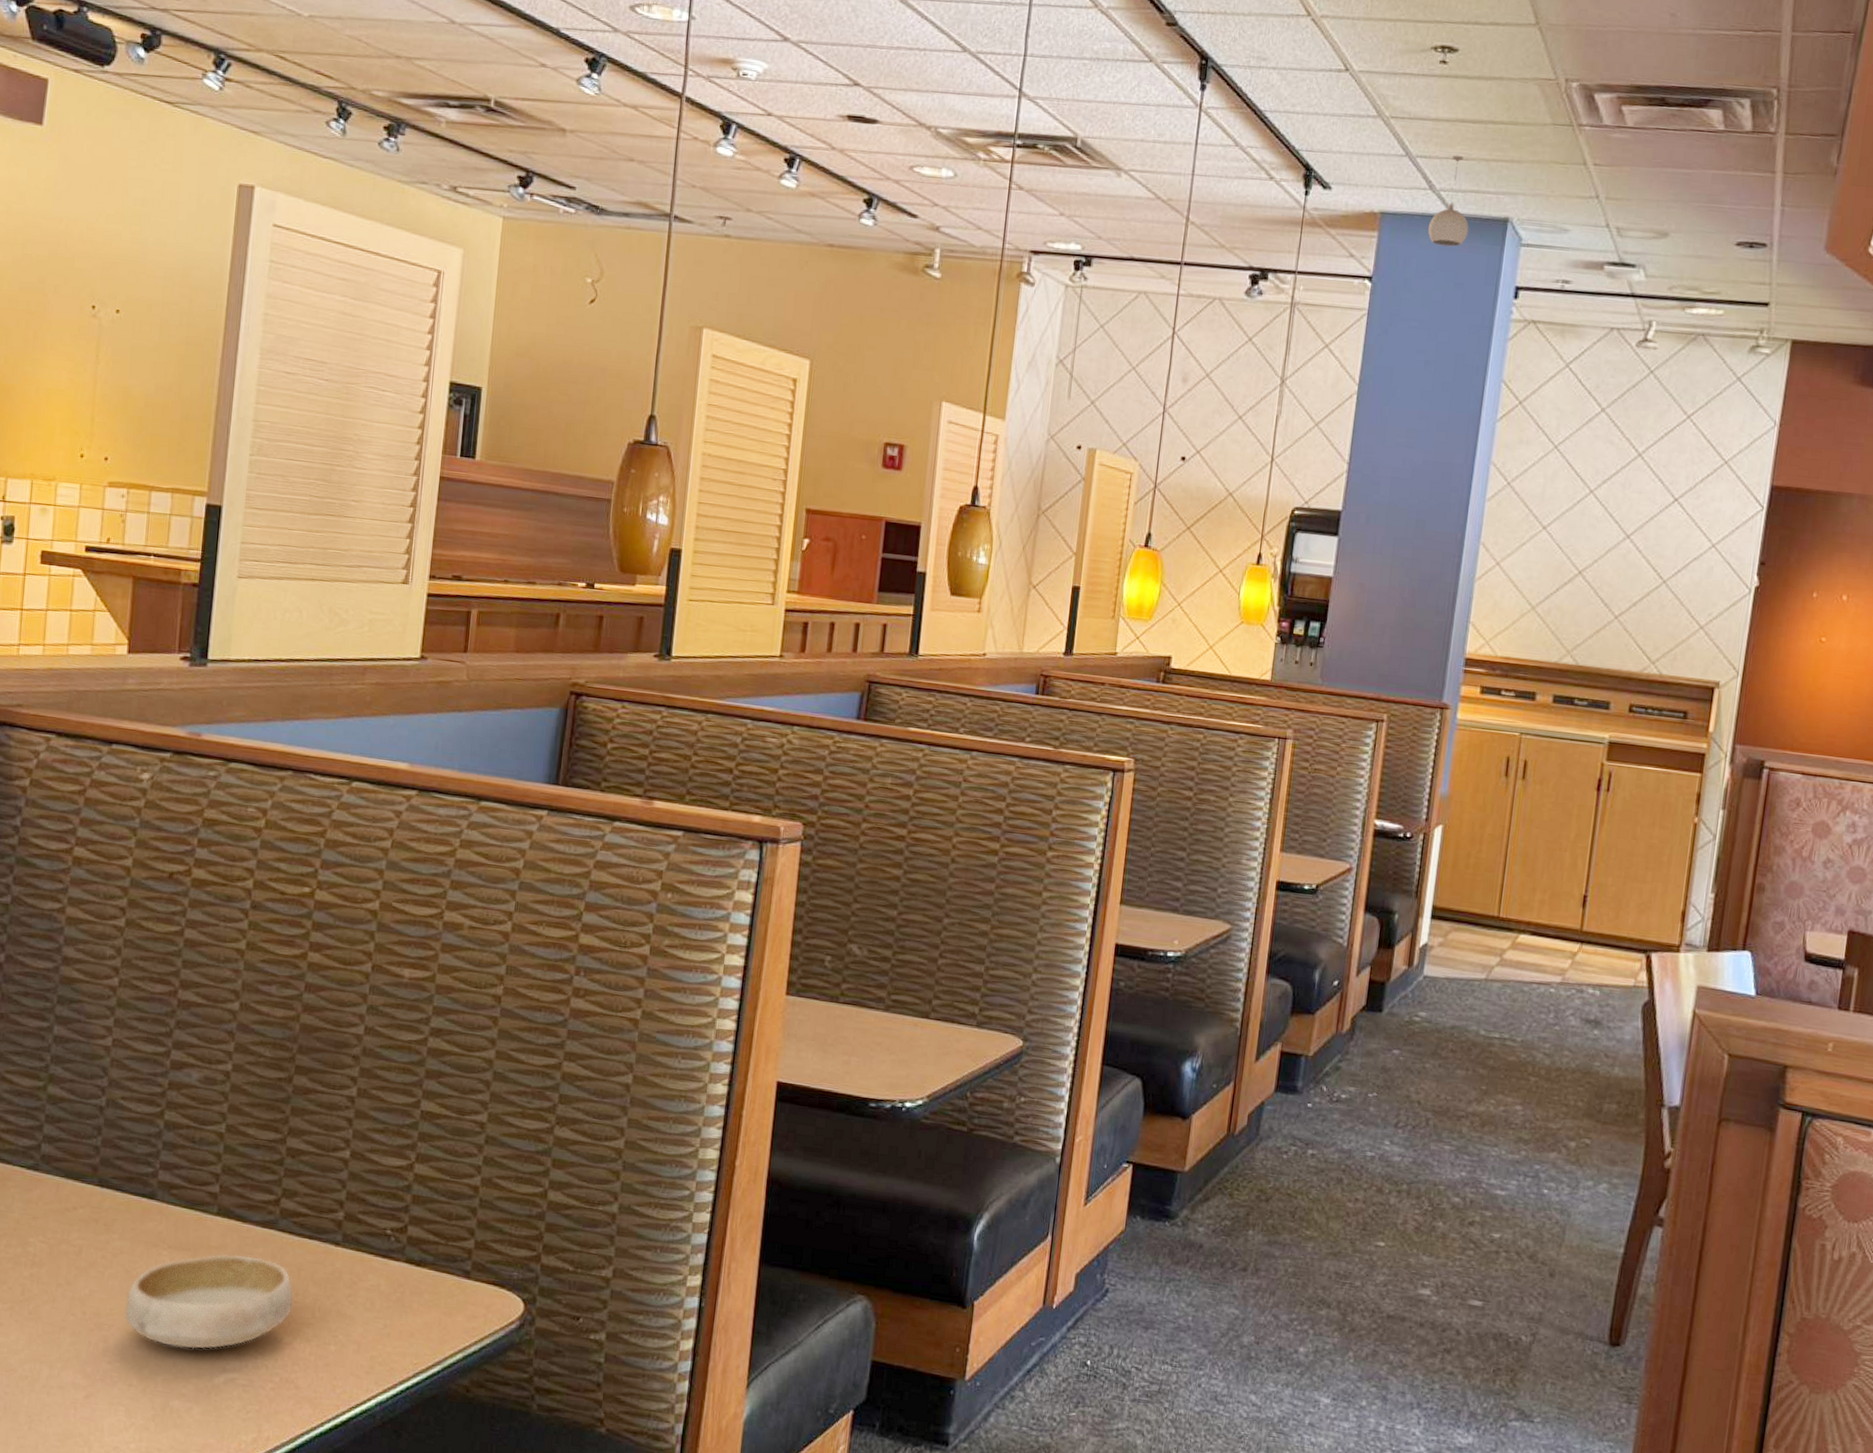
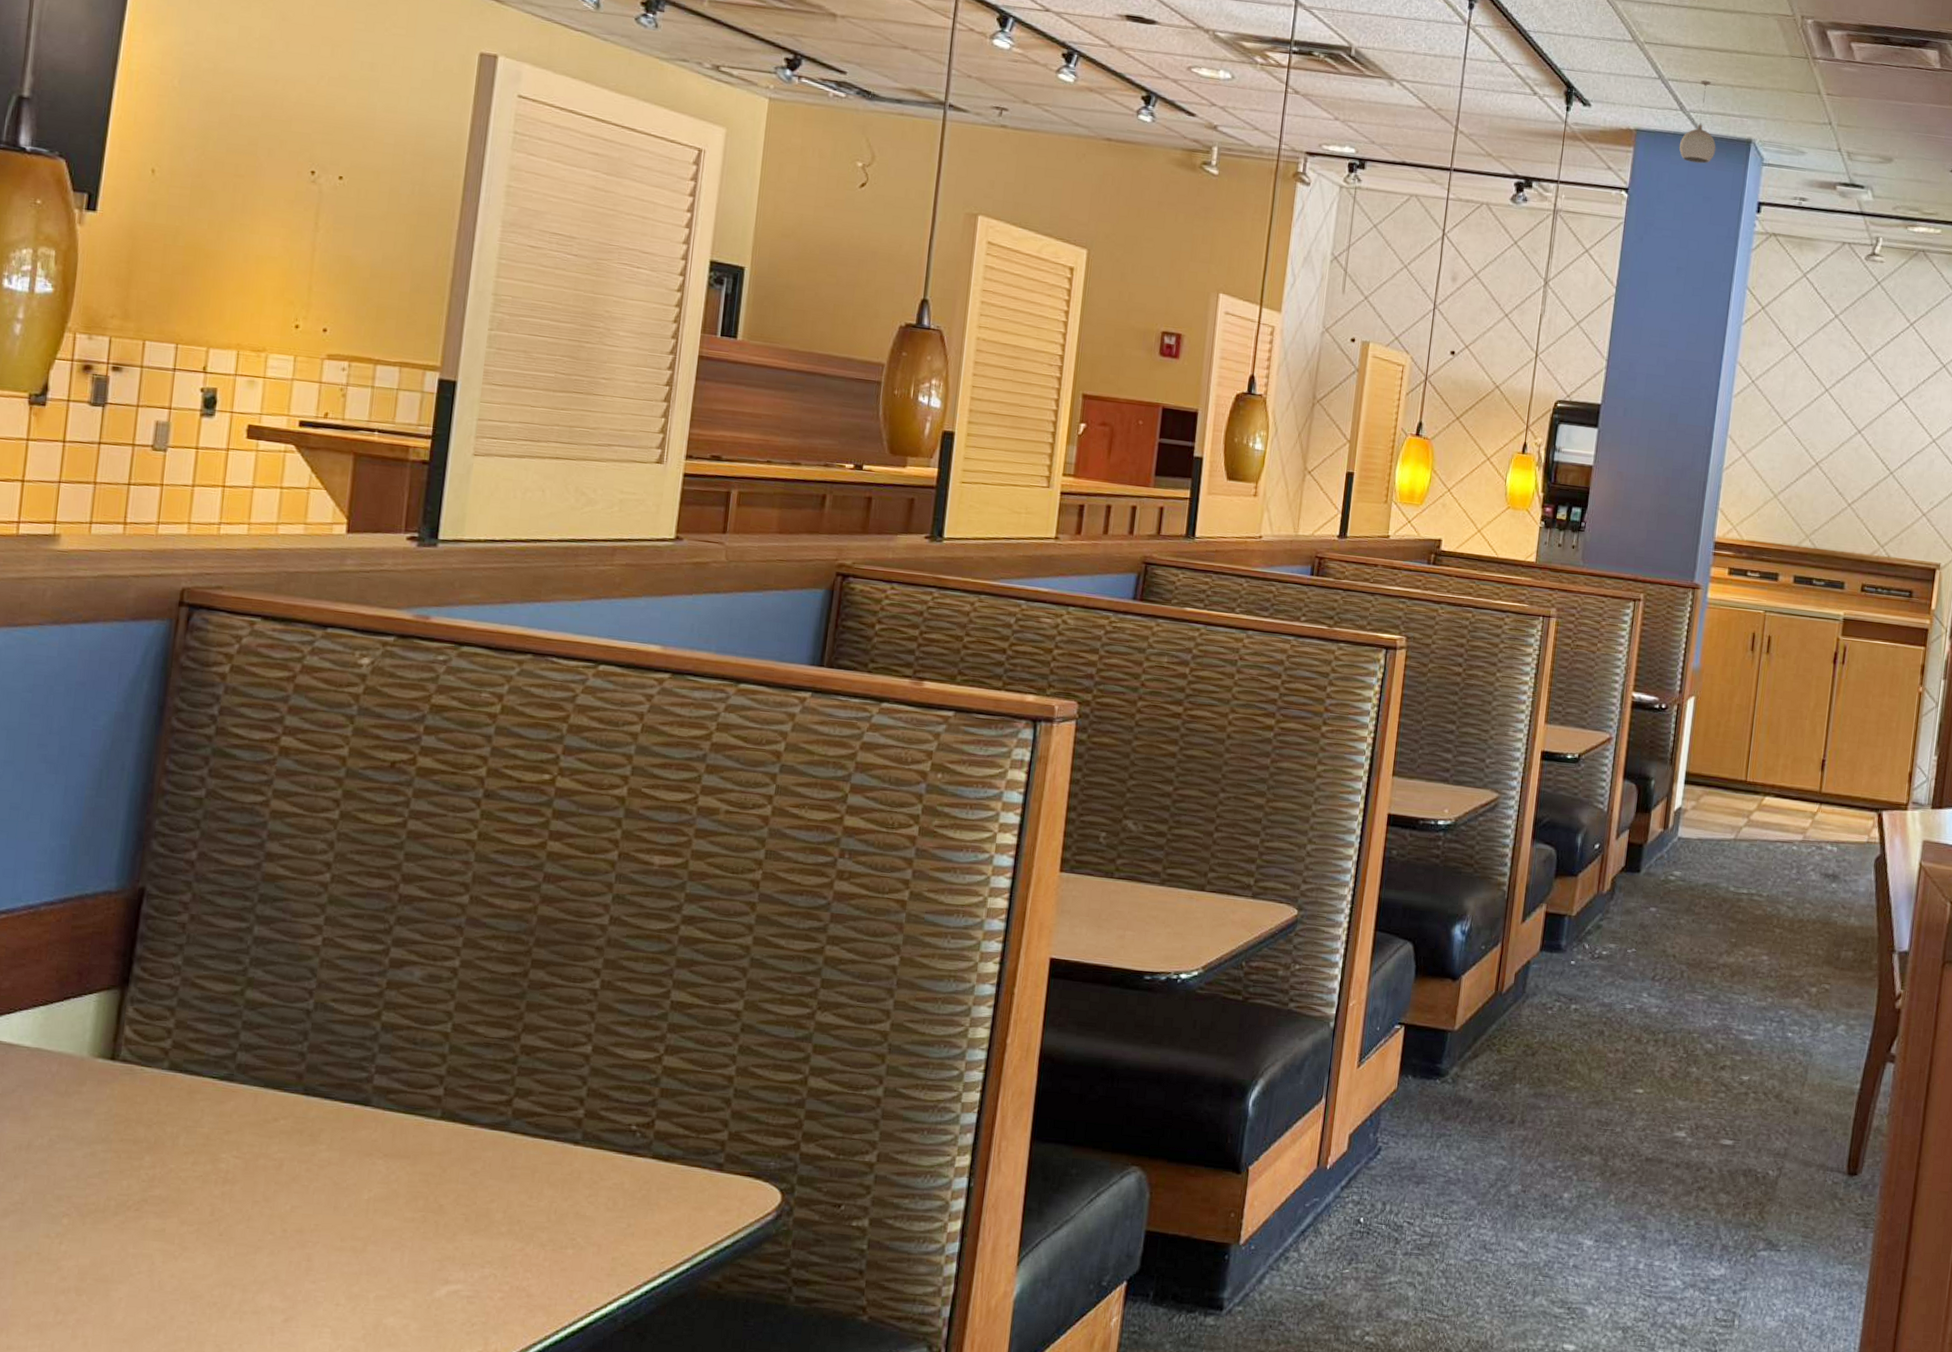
bowl: present [125,1254,294,1350] -> none [332,1159,527,1262]

